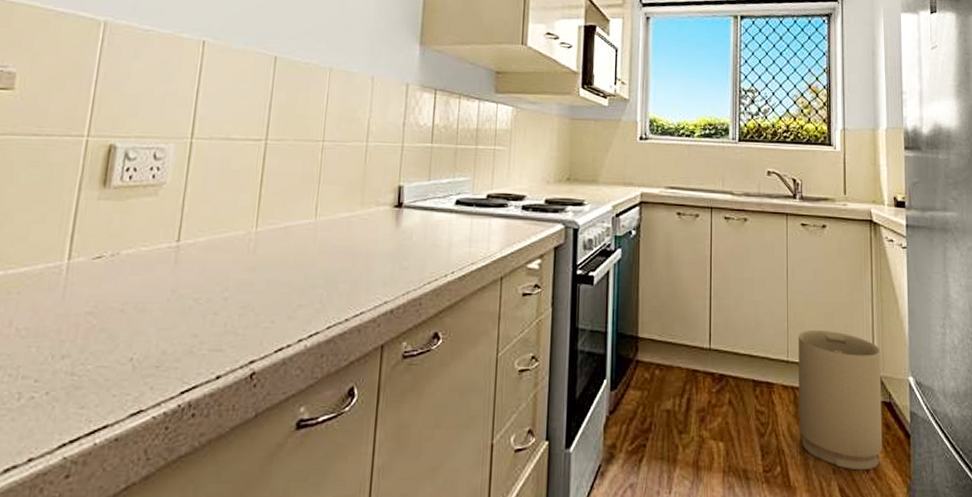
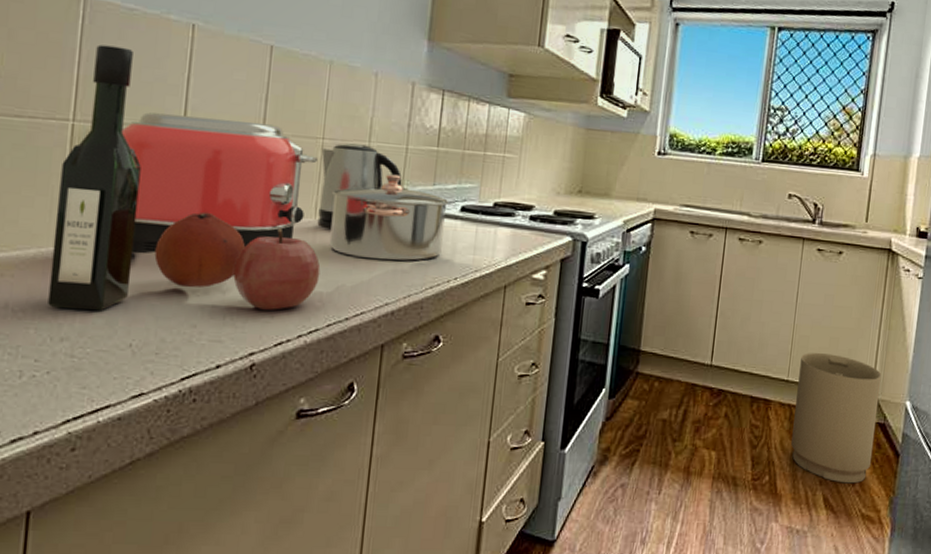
bottle: none [52,64,150,325] -> present [48,44,141,311]
toaster: none [132,124,318,264] -> present [121,112,317,254]
fruit: none [159,218,248,296] -> present [154,211,246,288]
fruit: none [235,231,321,315] -> present [233,228,321,310]
kettle: none [317,143,399,229] -> present [317,142,402,230]
cooking pot: none [329,172,444,258] -> present [329,174,449,261]

